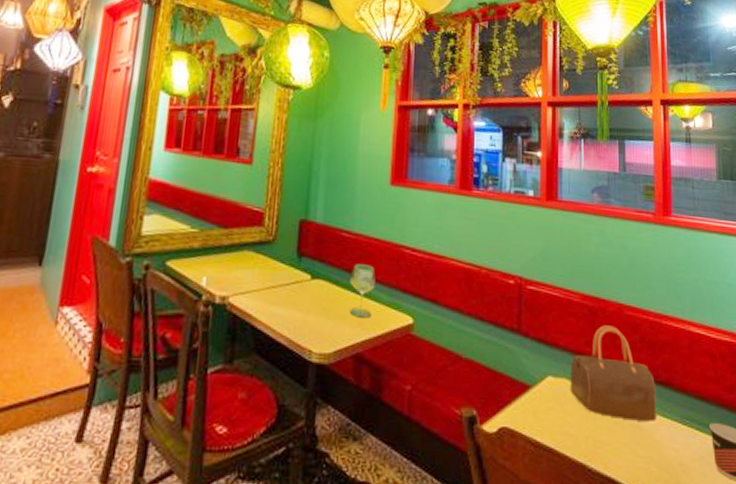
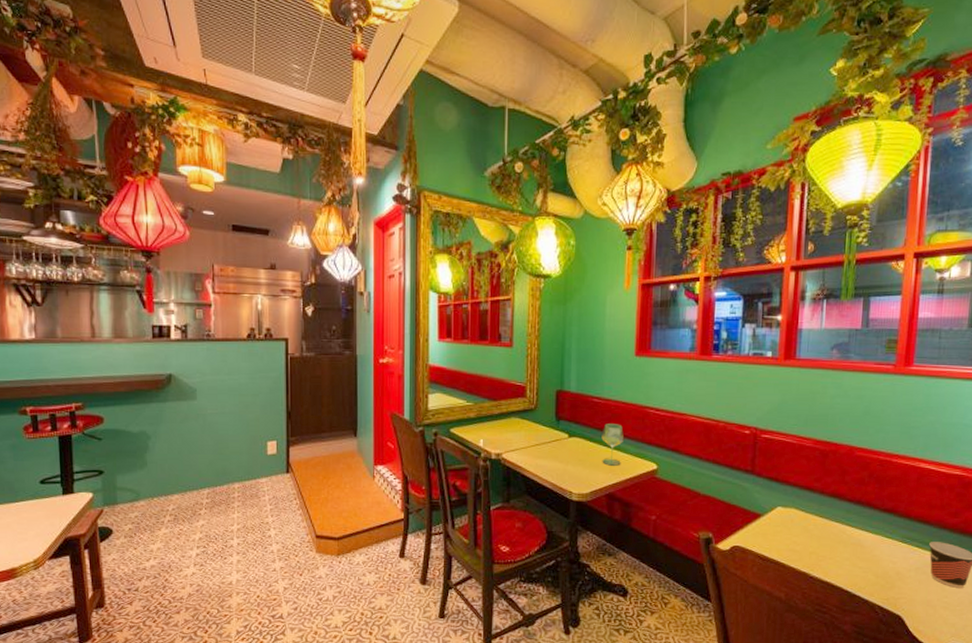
handbag: present [570,325,657,421] -> none [797,465,881,541]

